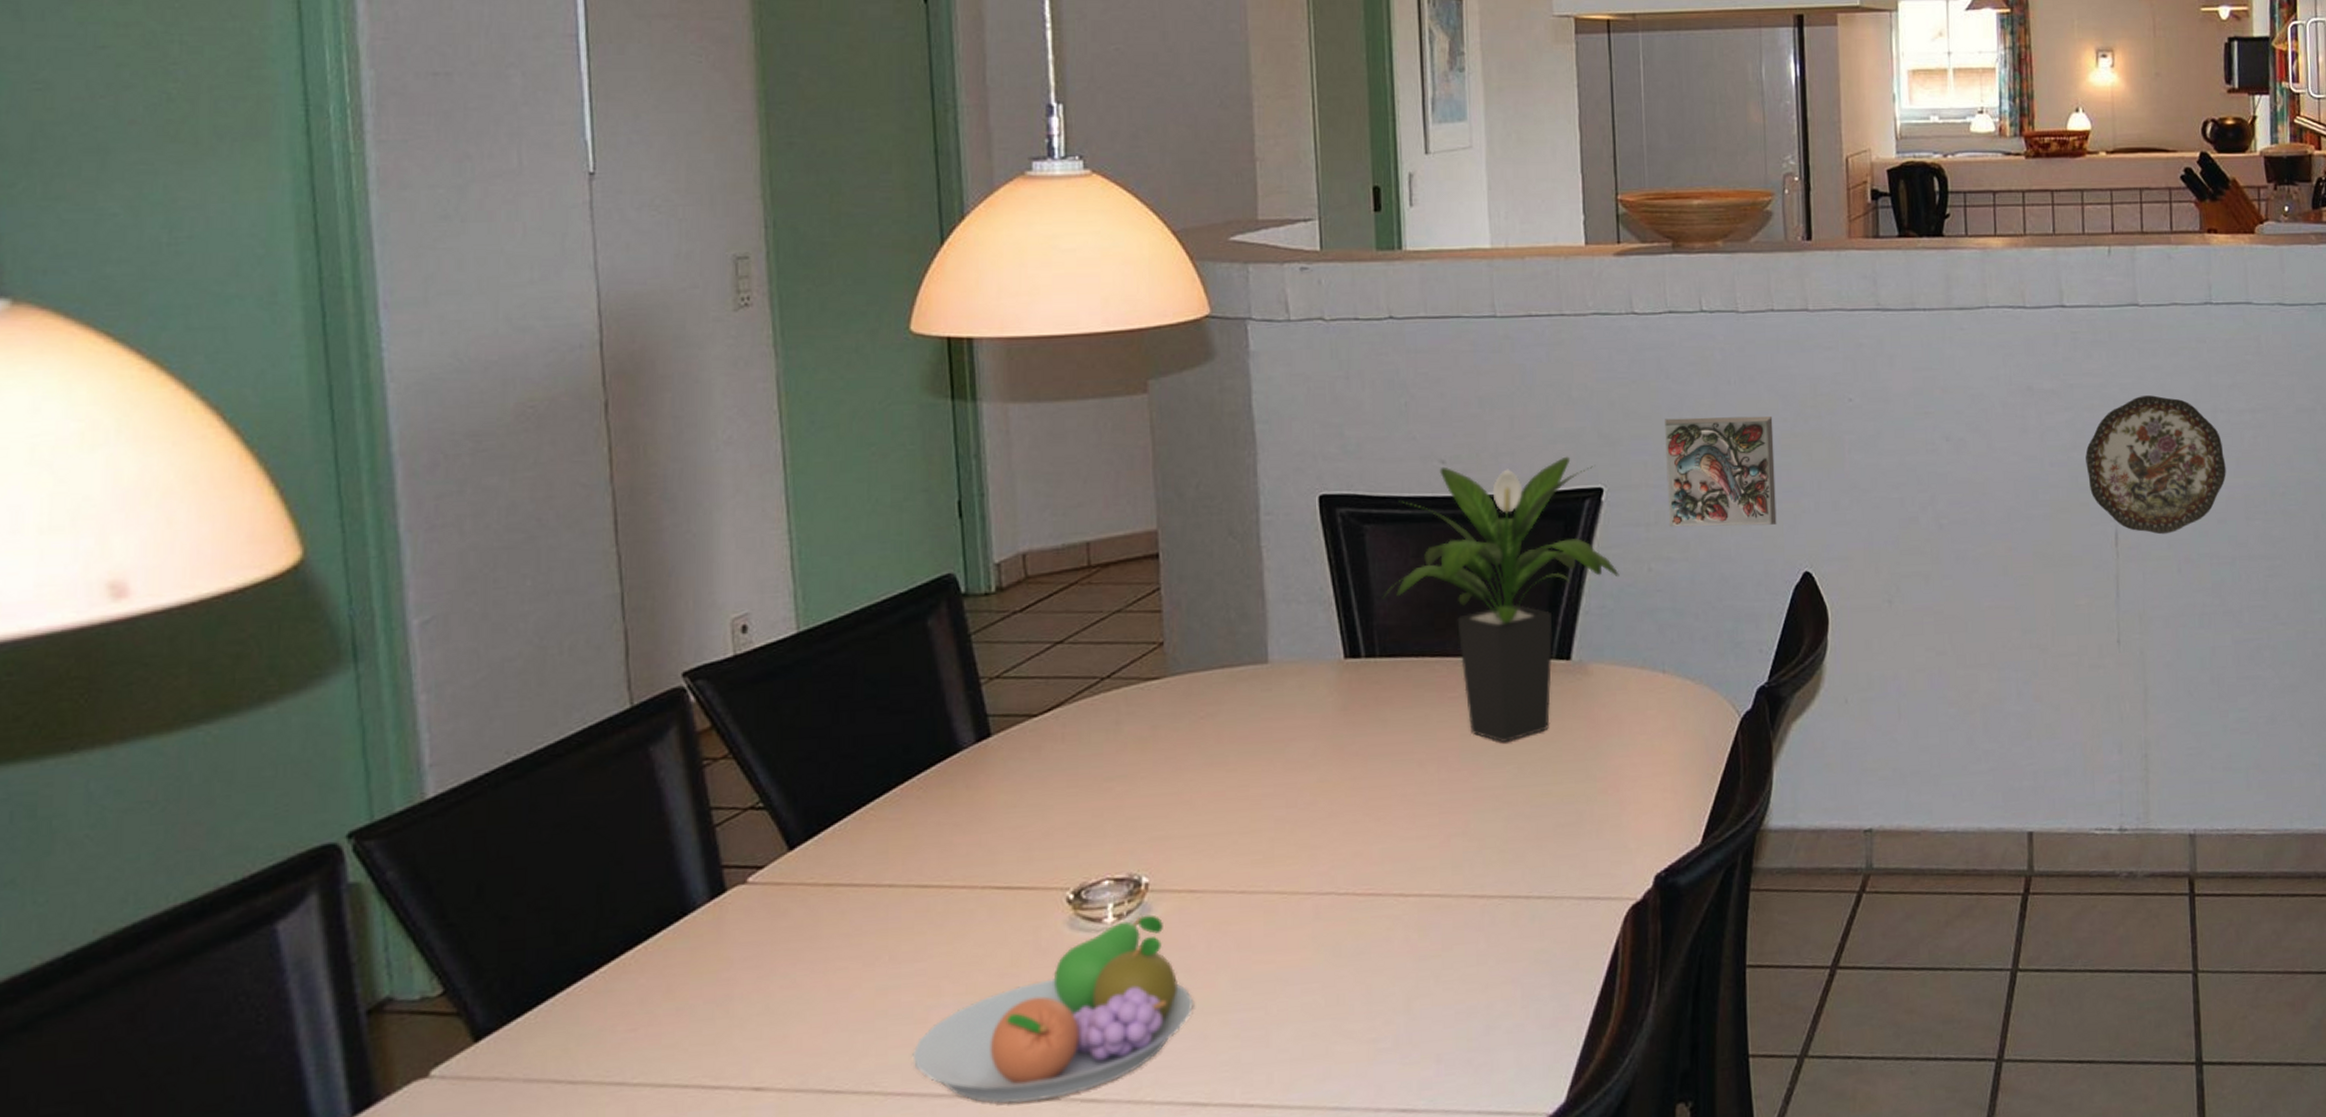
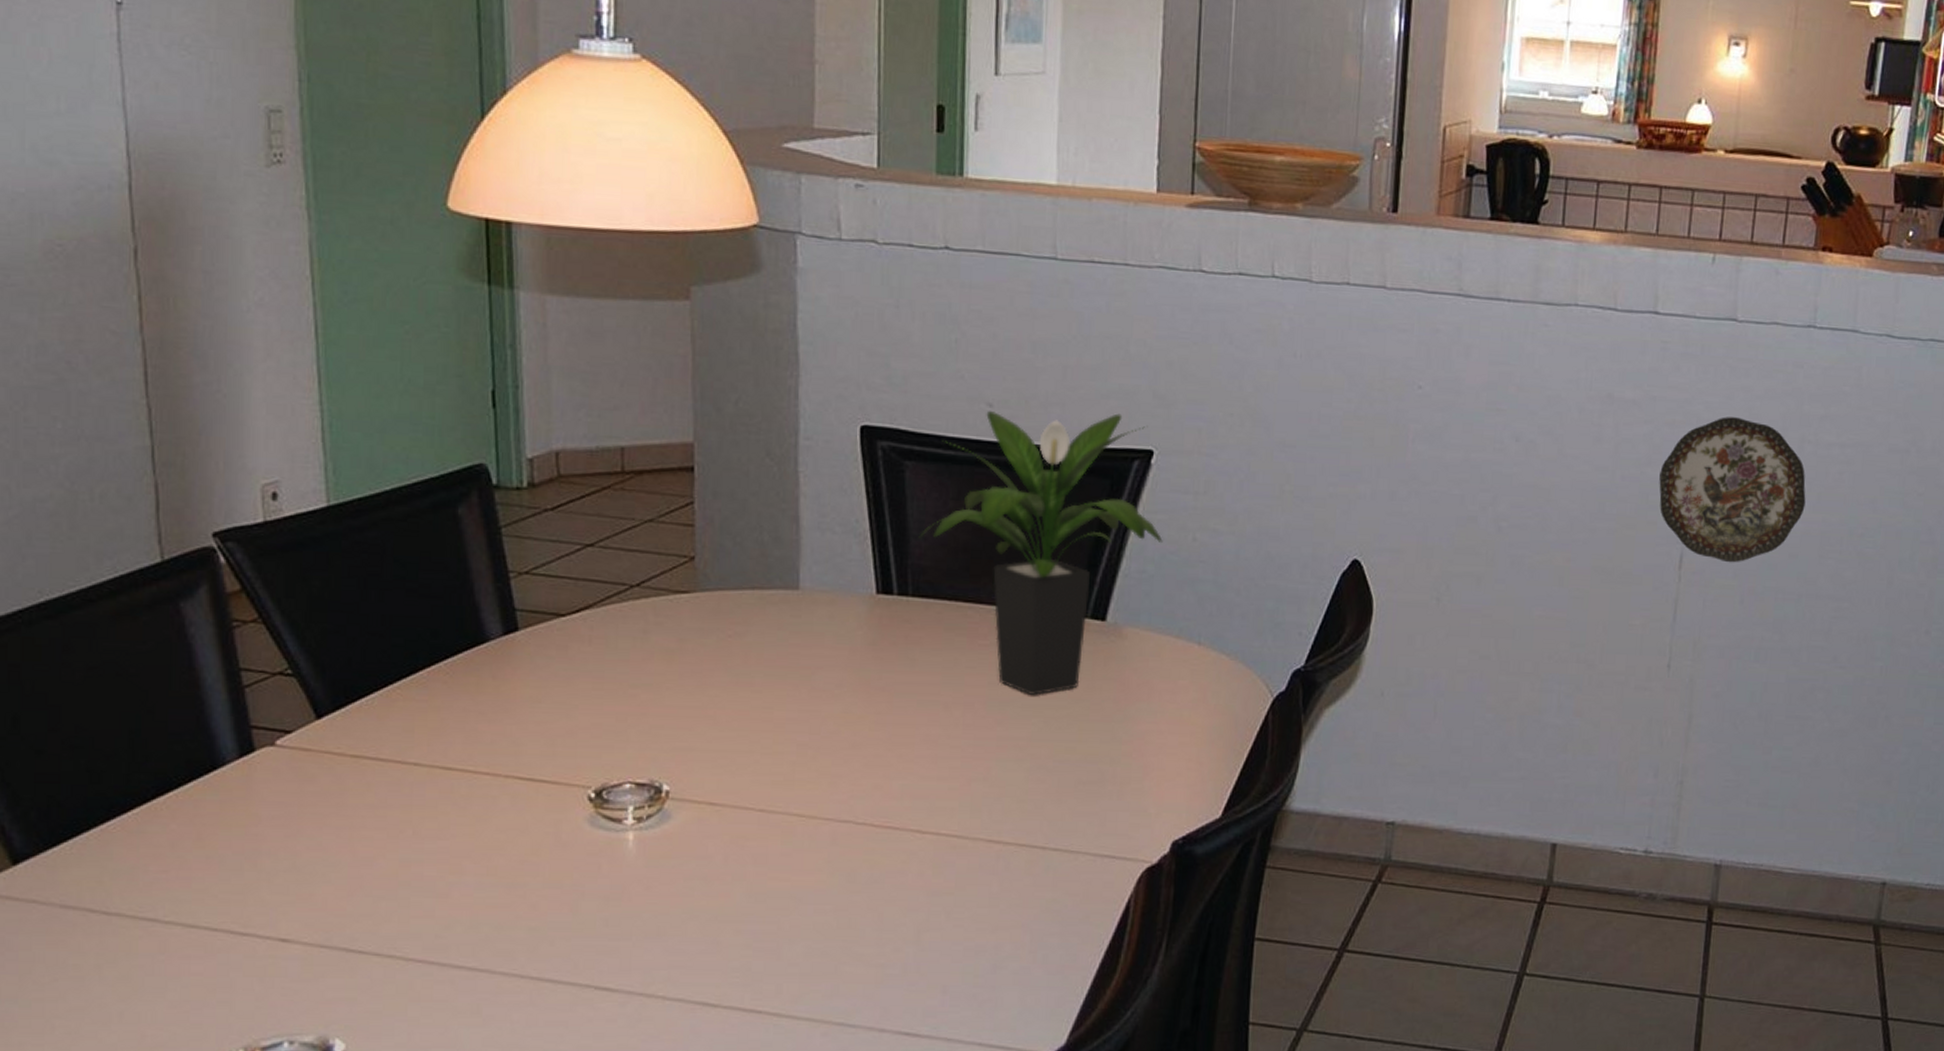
fruit bowl: present [912,914,1193,1103] -> none [433,821,708,984]
decorative tile: present [1665,415,1777,528] -> none [1218,386,1337,508]

